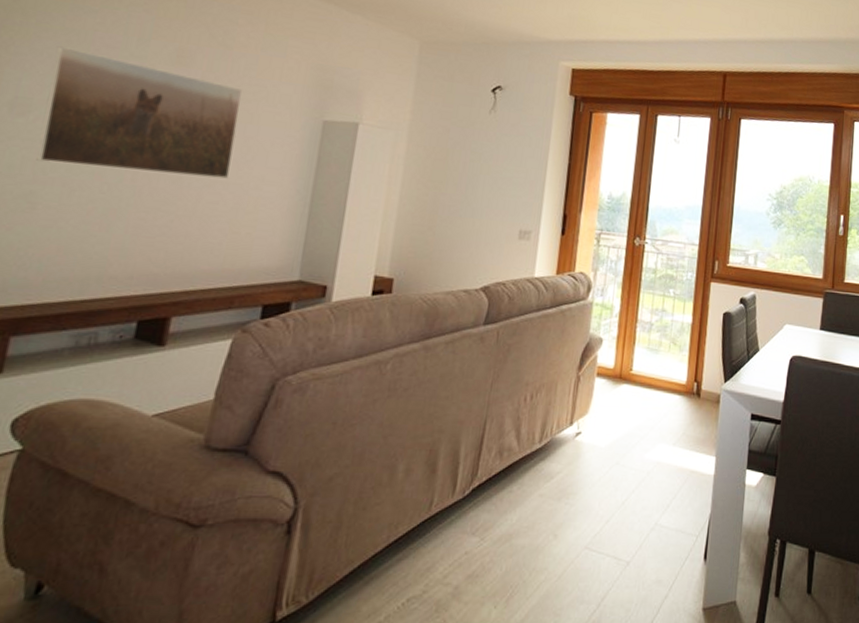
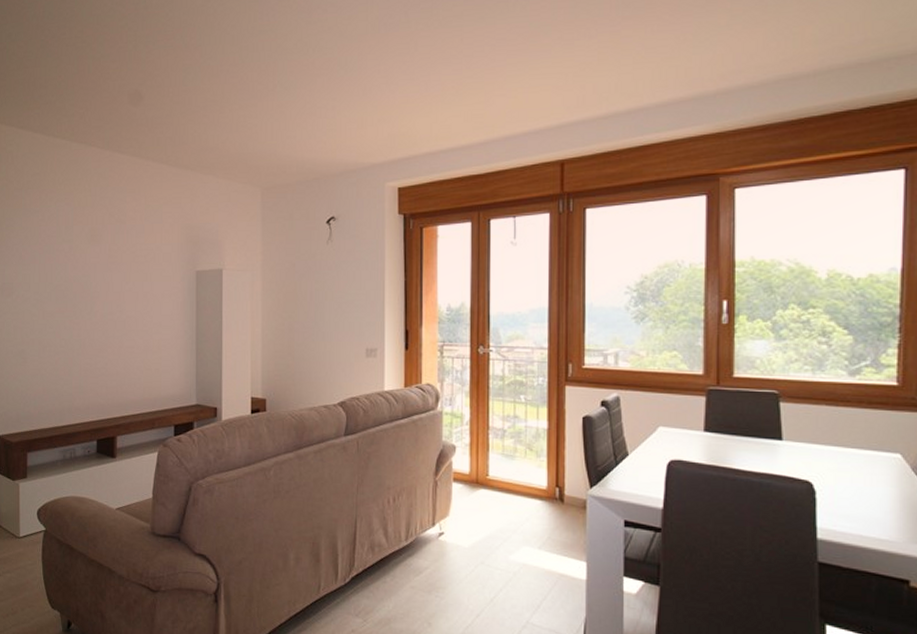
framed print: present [36,46,243,179] -> none [20,242,138,328]

